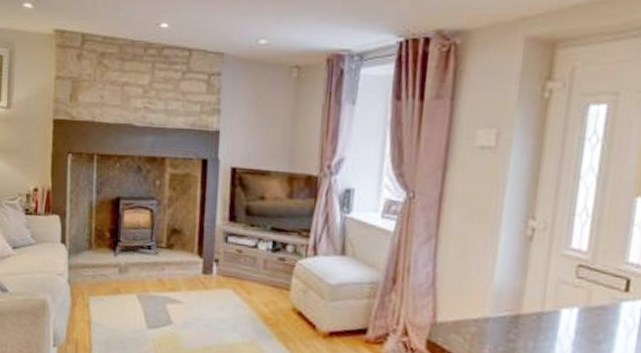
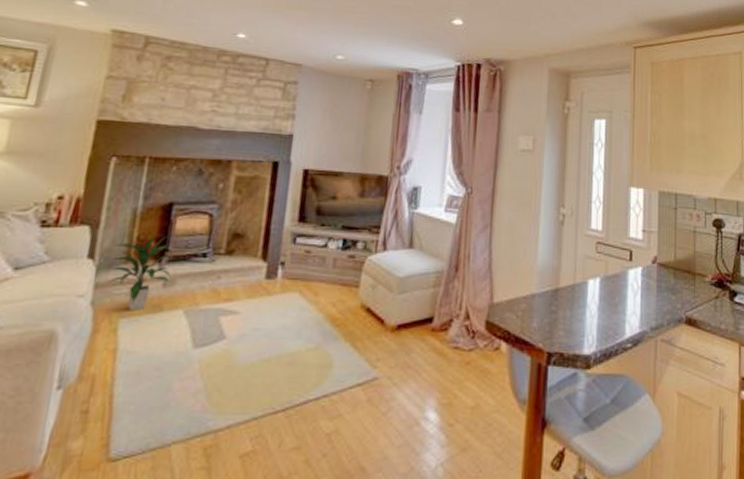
indoor plant: none [77,226,125,292] -> present [108,235,171,311]

